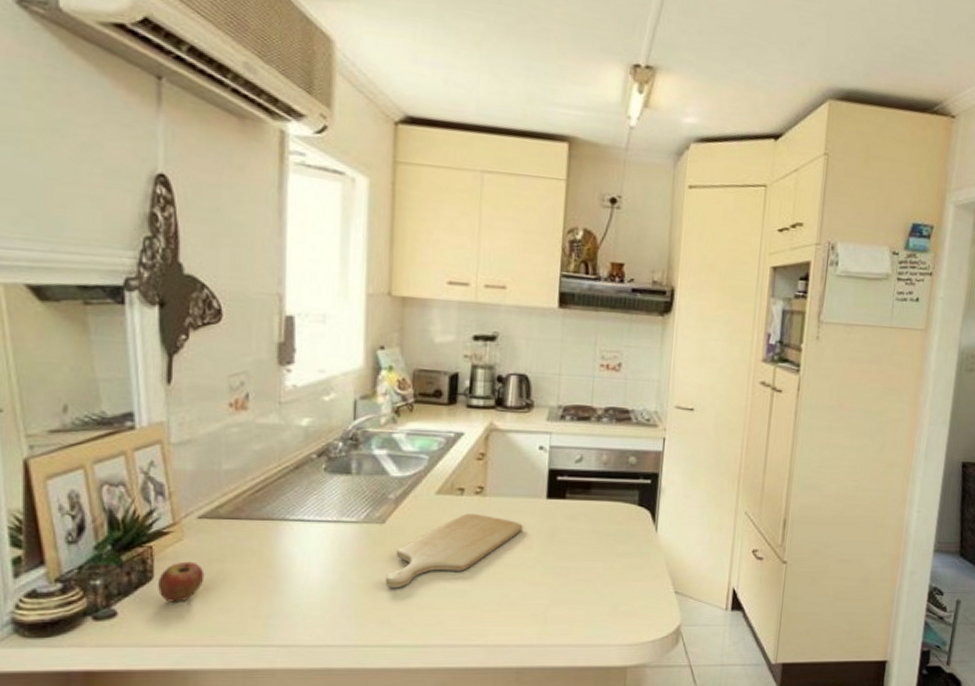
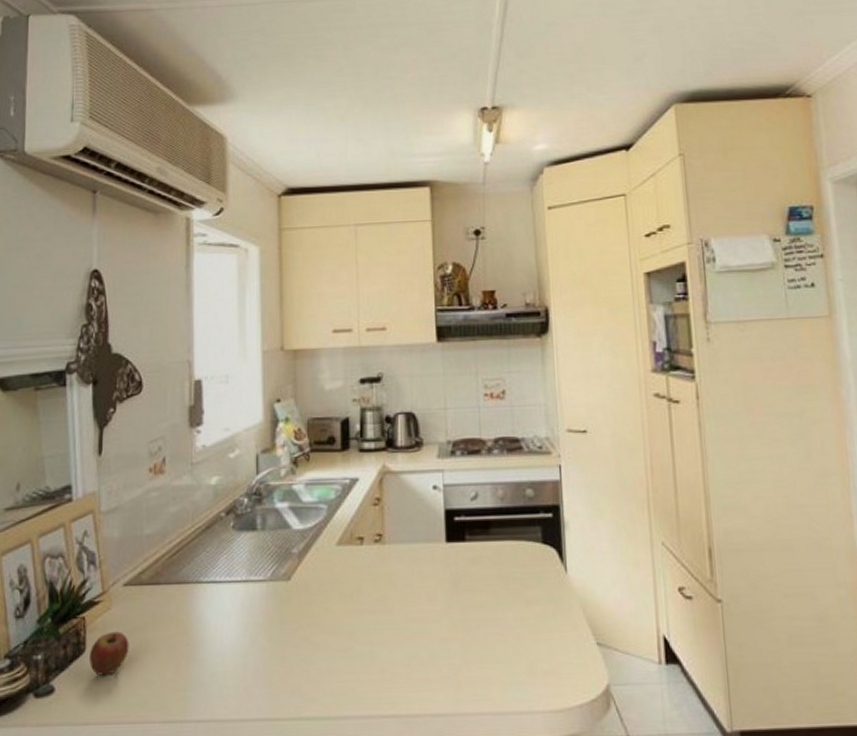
chopping board: present [385,513,523,589] -> none [294,564,425,652]

